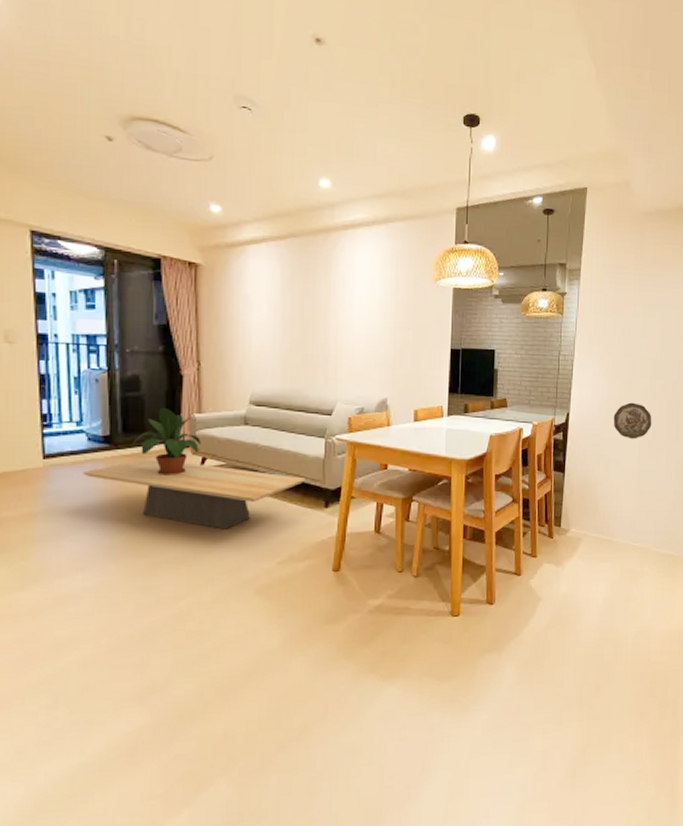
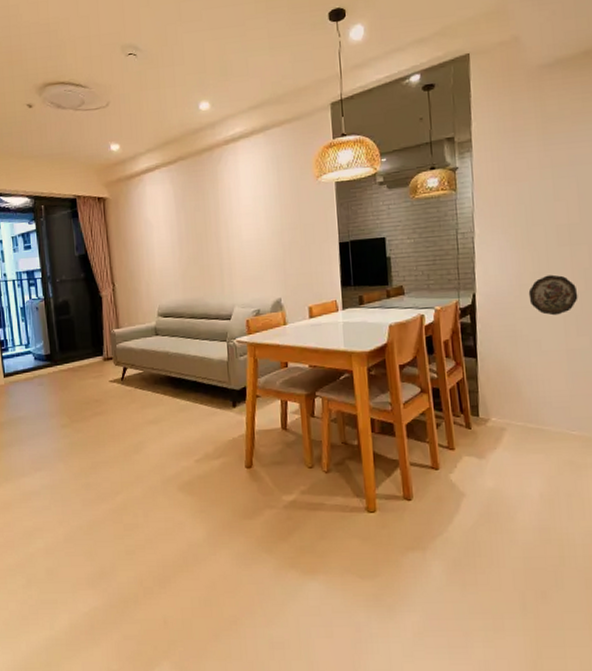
coffee table: present [82,457,306,530] -> none [33,370,214,431]
potted plant: present [131,407,202,475] -> none [67,326,122,386]

